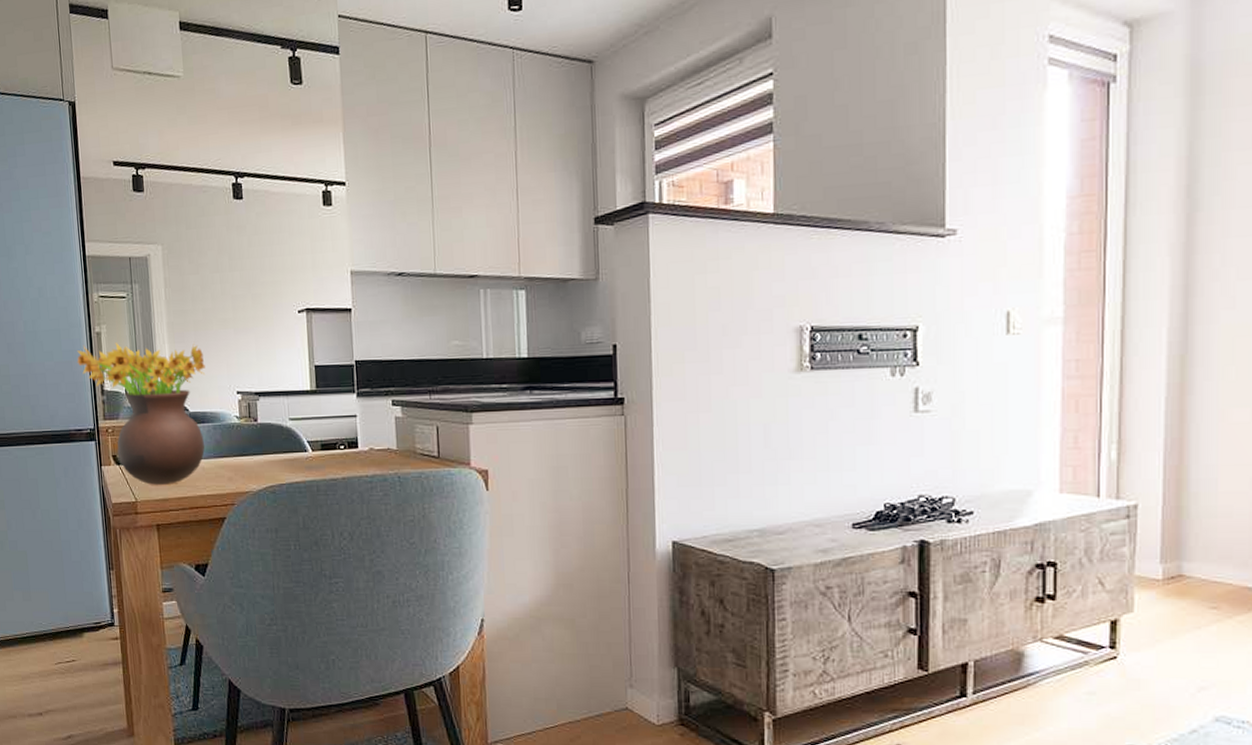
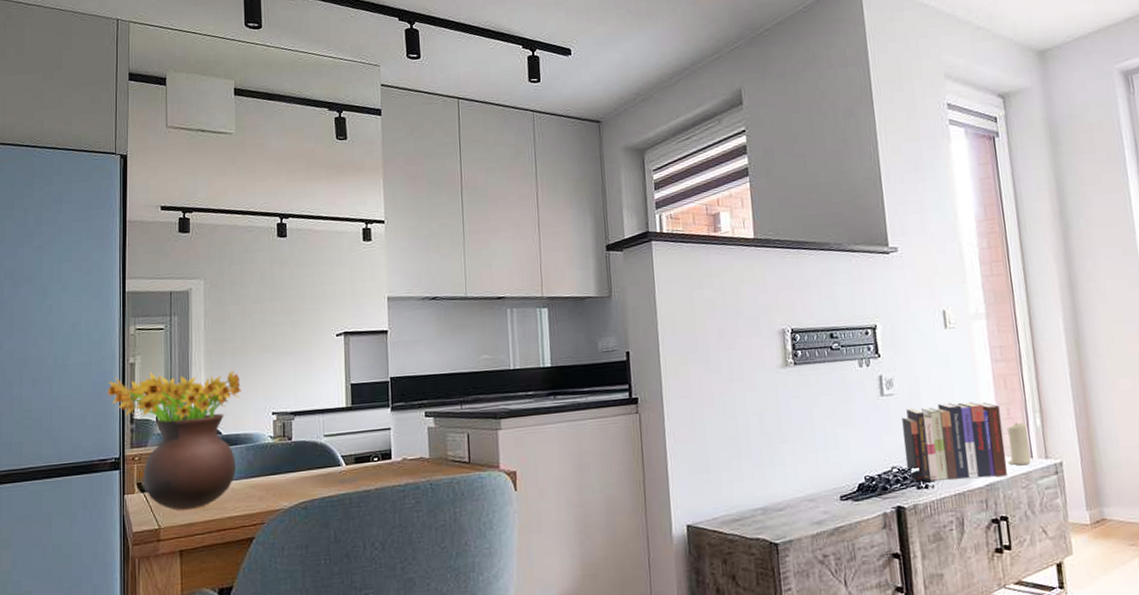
books: none [936,425,1065,516] -> present [902,401,1007,482]
candle: none [1067,453,1098,505] -> present [1006,422,1031,466]

